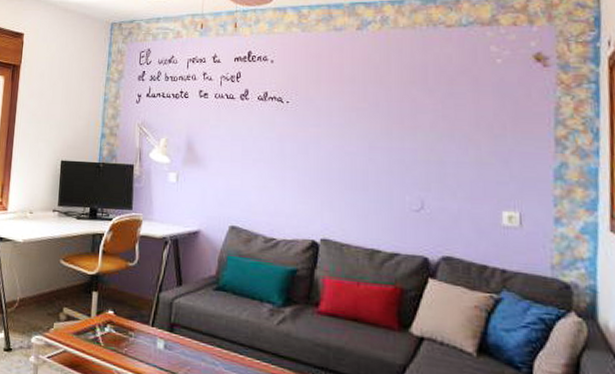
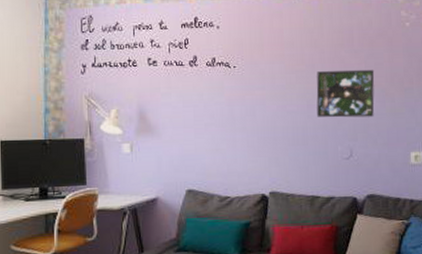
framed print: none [380,110,454,165] -> present [316,69,375,118]

